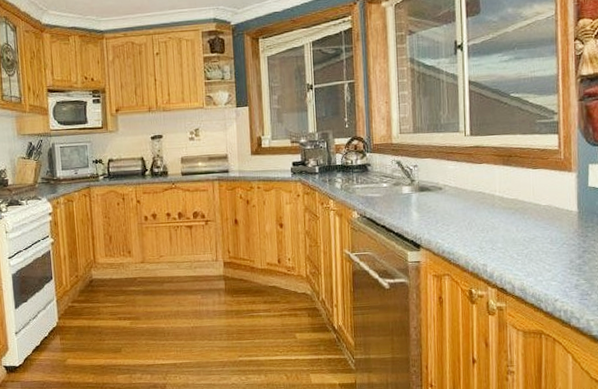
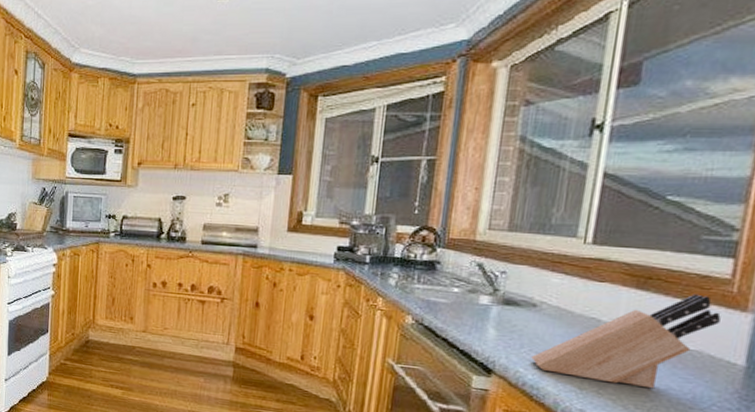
knife block: none [445,163,557,240] -> present [531,293,721,389]

